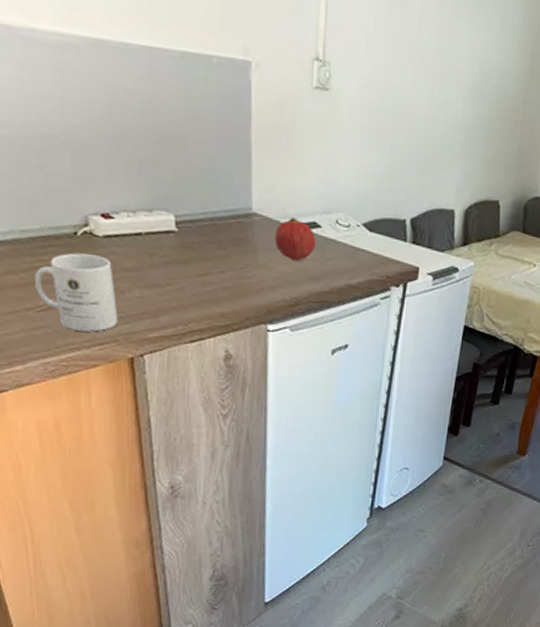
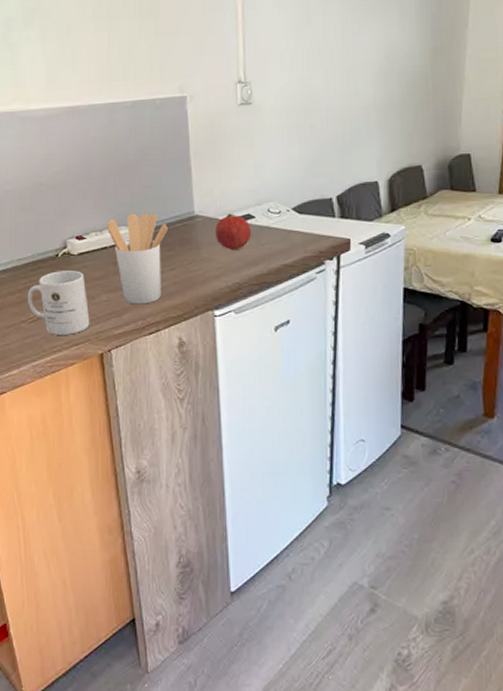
utensil holder: none [143,197,219,308] -> present [107,213,168,305]

